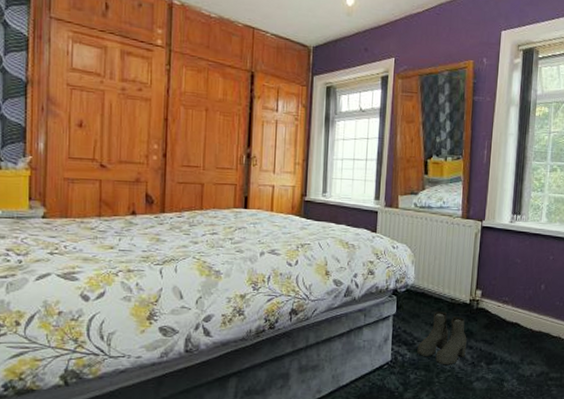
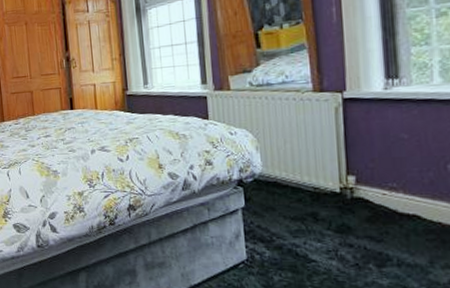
boots: present [417,312,467,365] -> none [278,203,345,267]

